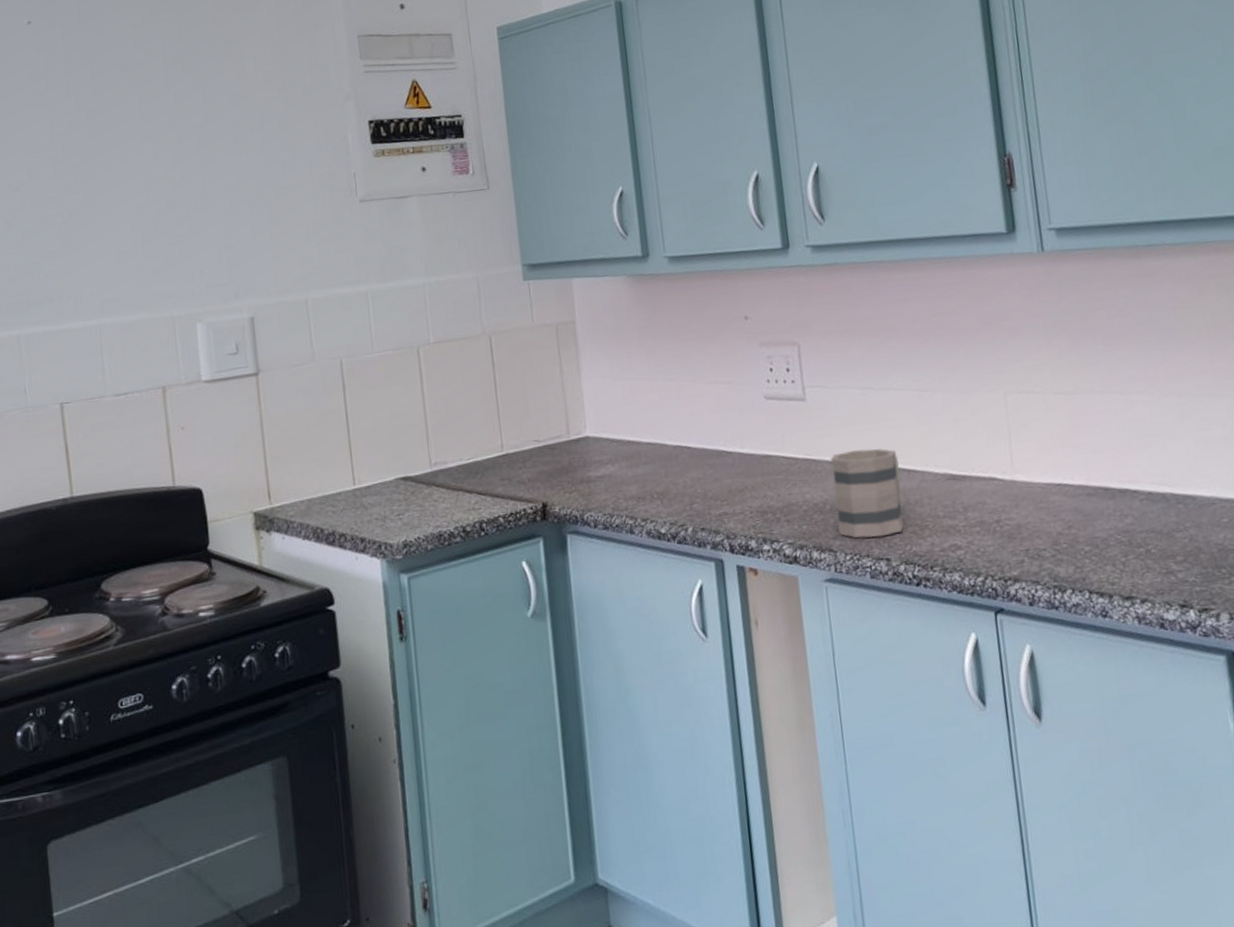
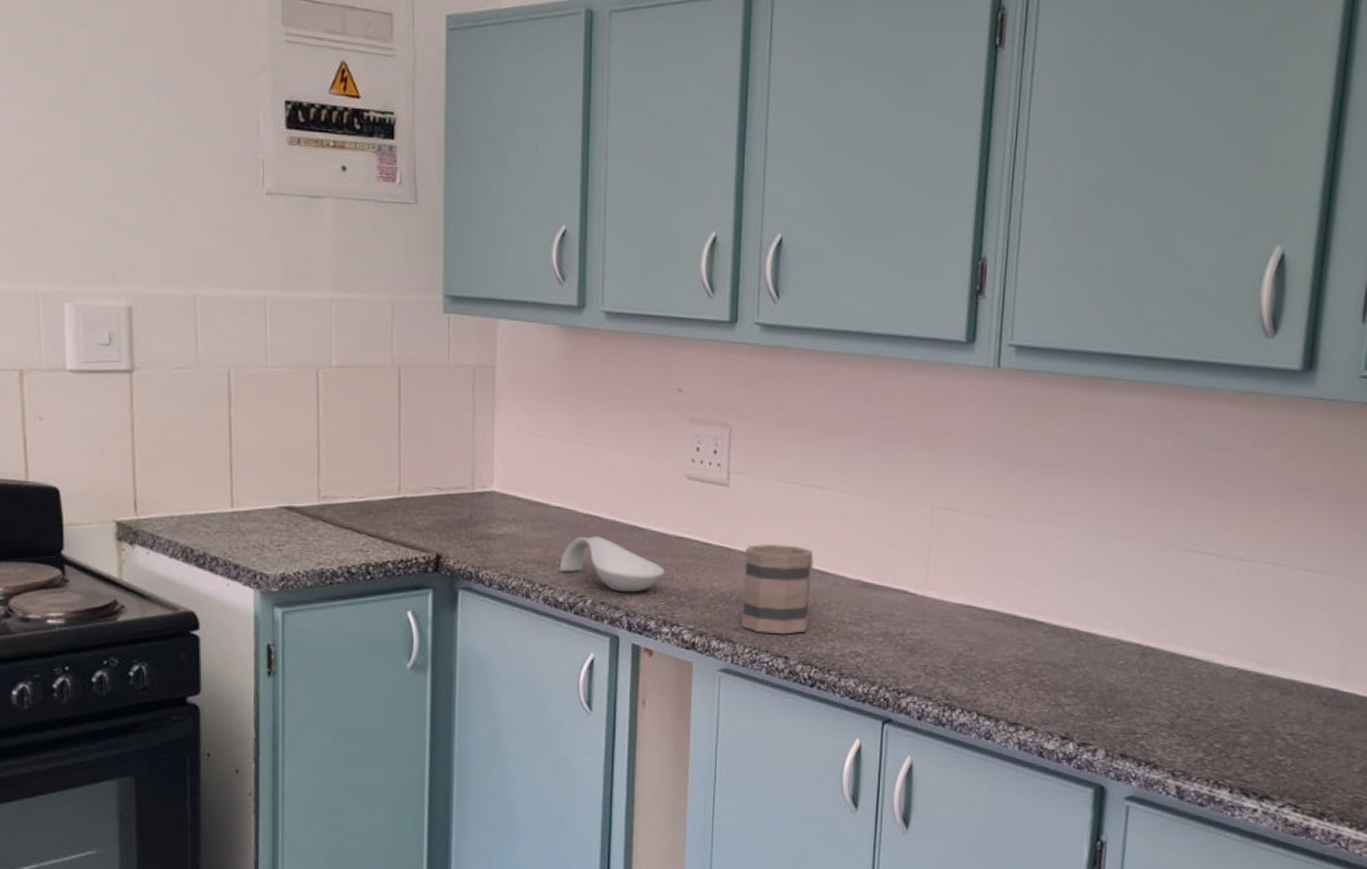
spoon rest: none [657,465,758,516] -> present [559,536,665,593]

